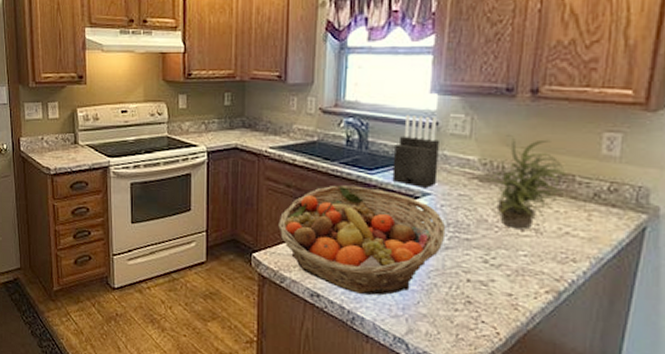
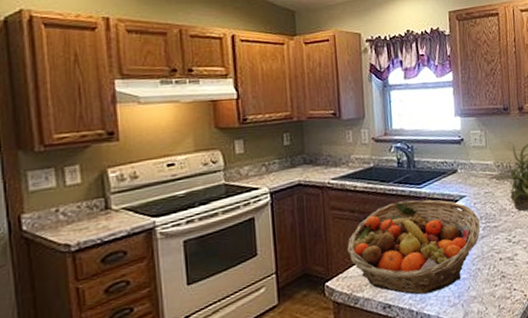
knife block: present [392,114,439,188] -> none [435,134,469,192]

